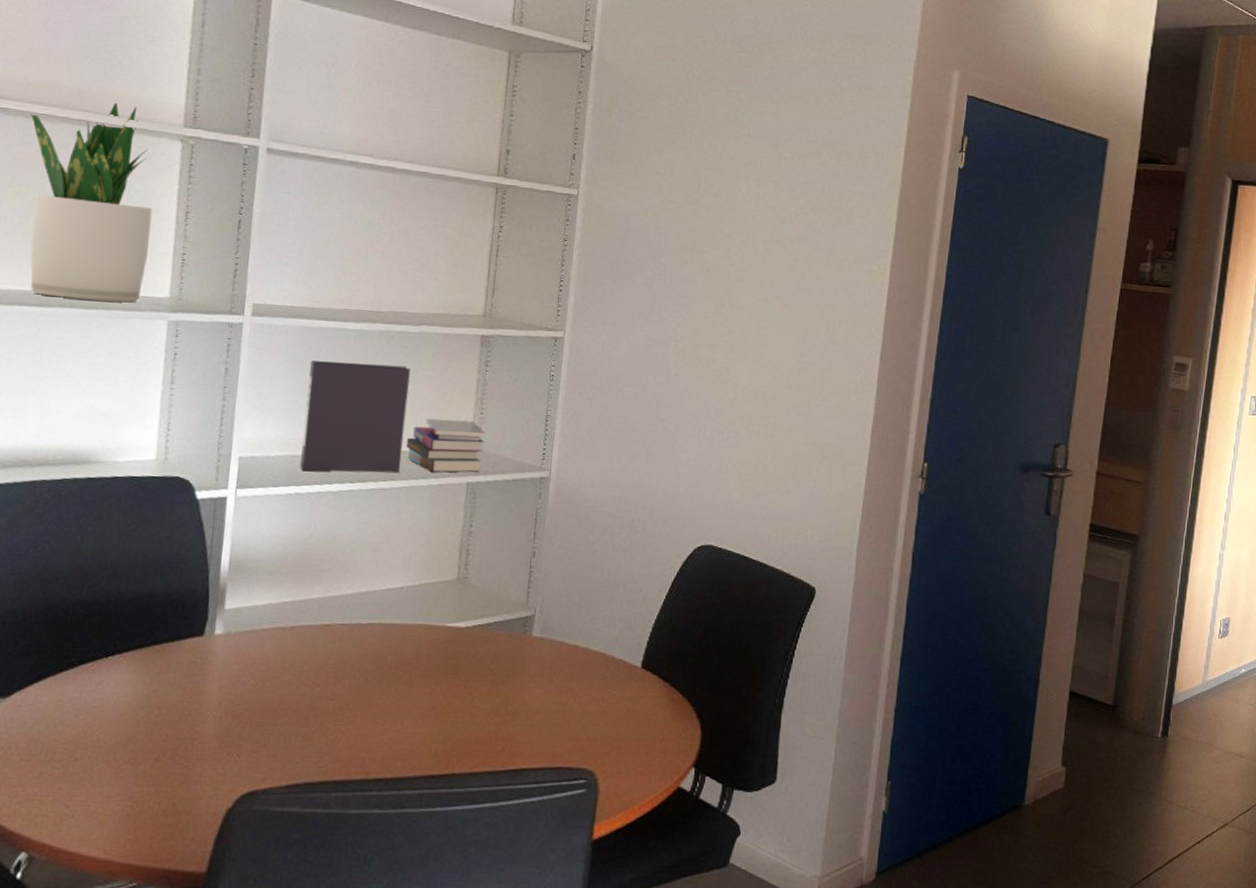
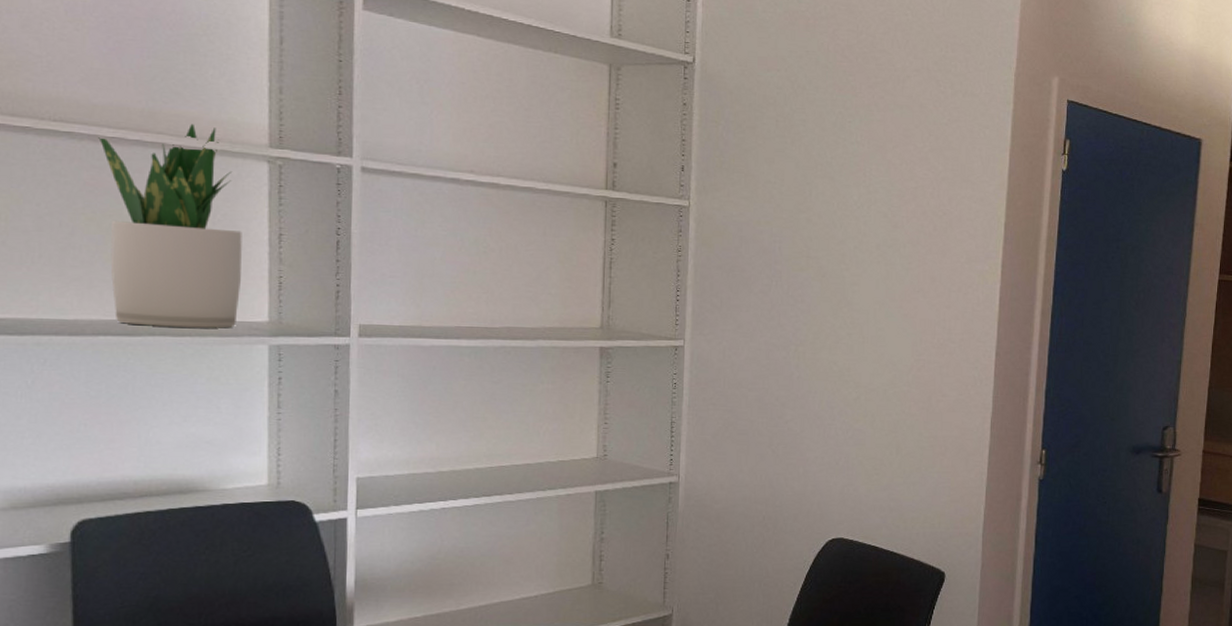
binder: present [300,361,410,473] -> none [422,378,529,489]
books: present [407,418,485,473] -> none [531,430,610,483]

